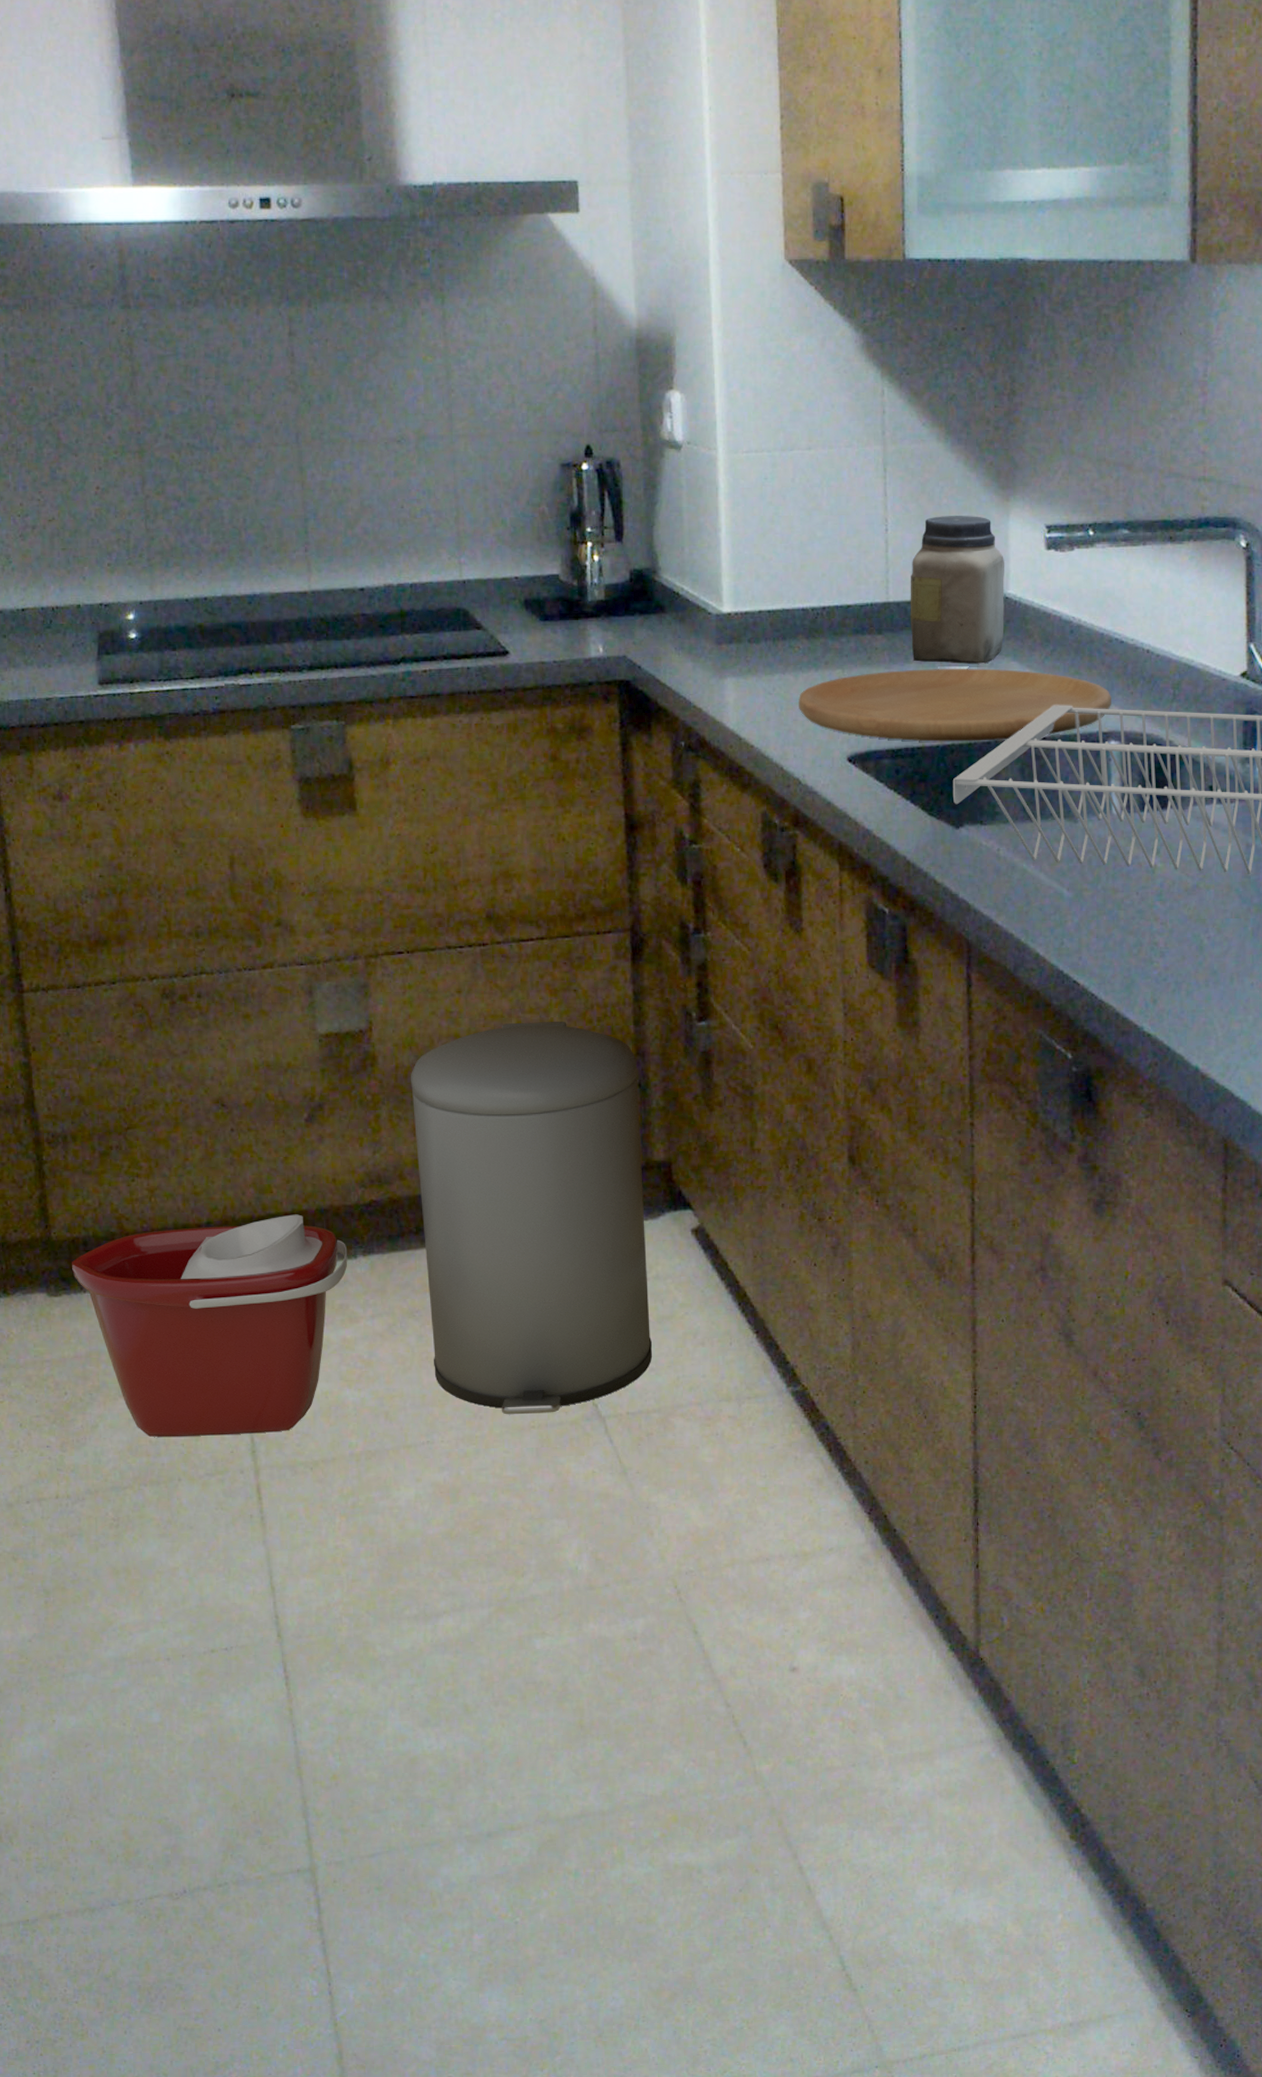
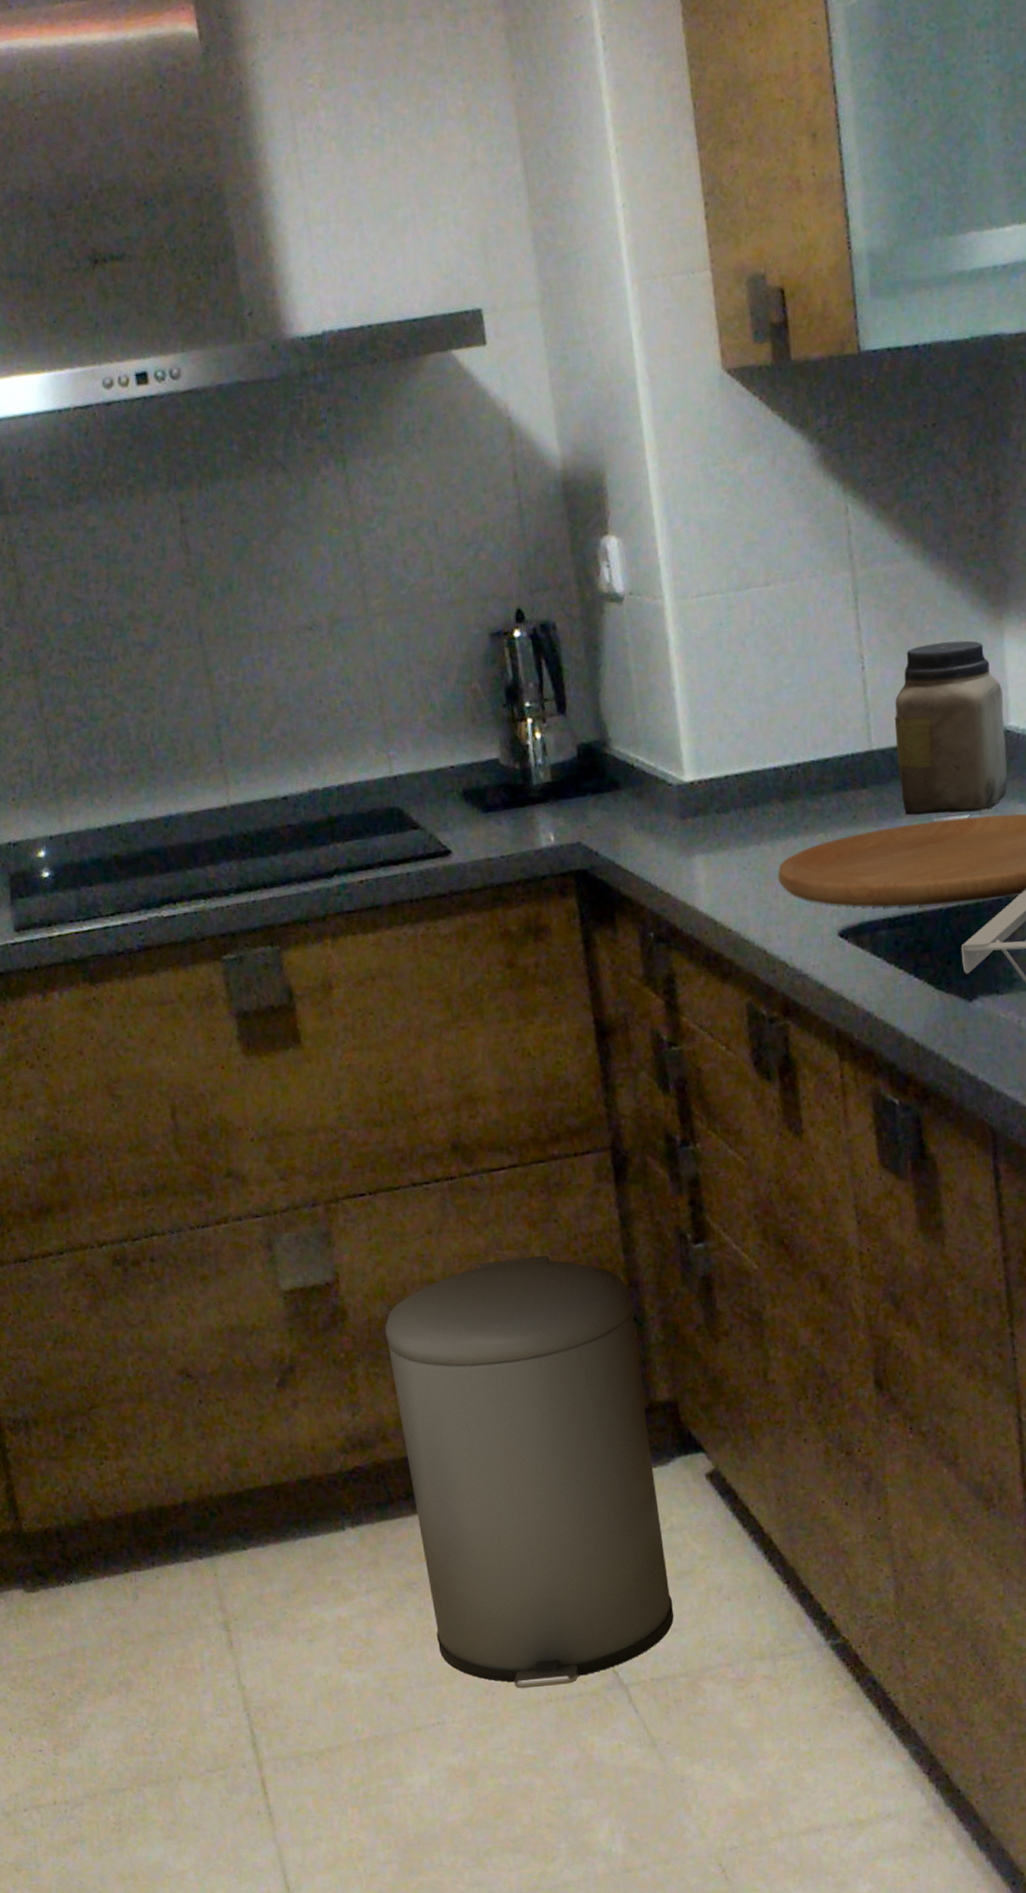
bucket: present [71,1214,348,1437] -> none [45,1487,336,1734]

